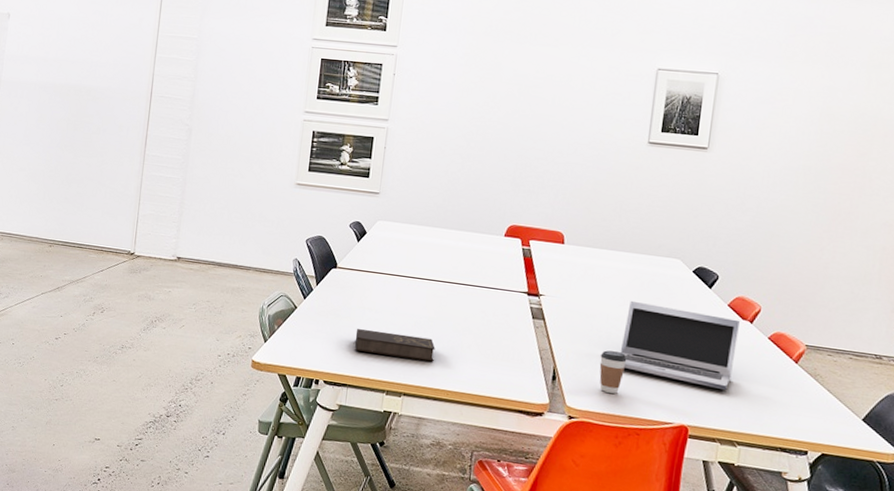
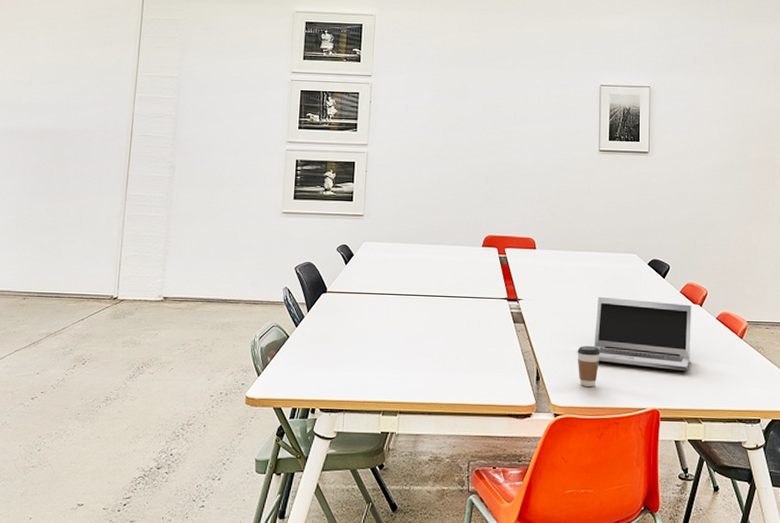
notebook: present [354,329,435,362] -> none [348,351,426,377]

